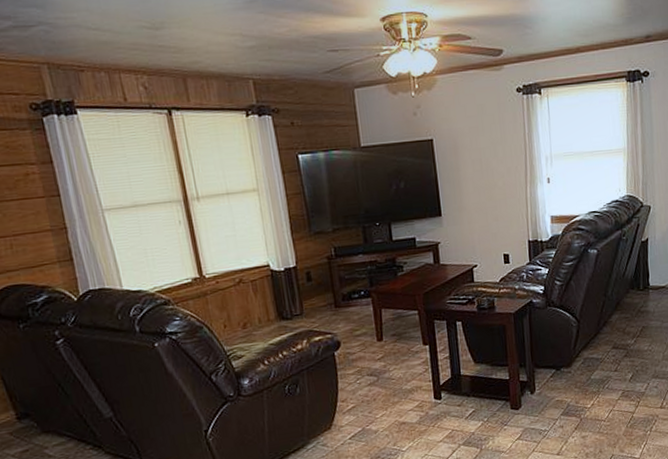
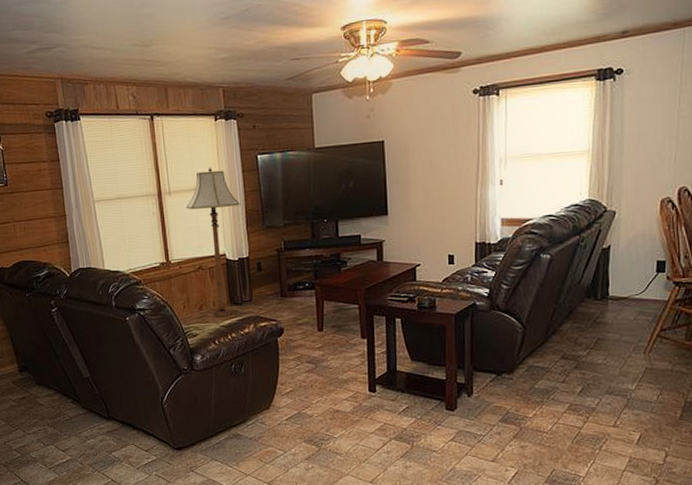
floor lamp: none [219,168,282,335] -> present [187,167,240,317]

